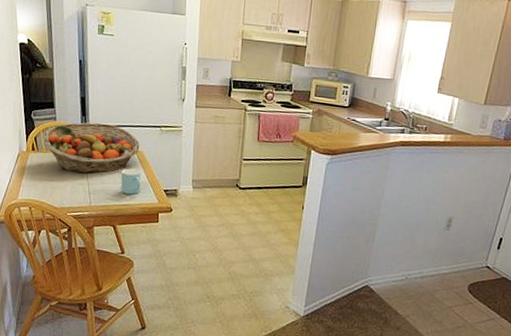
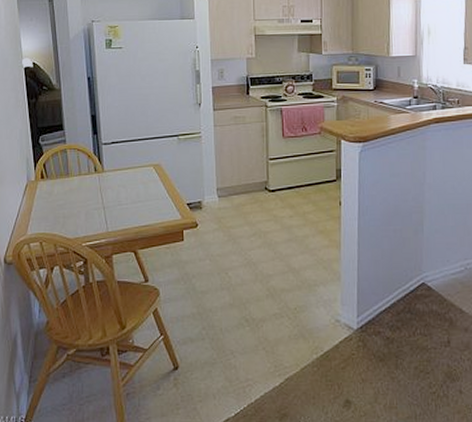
fruit basket: present [42,122,140,174] -> none [52,139,157,196]
mug: present [121,168,141,195] -> none [139,184,161,214]

